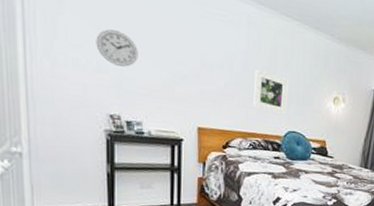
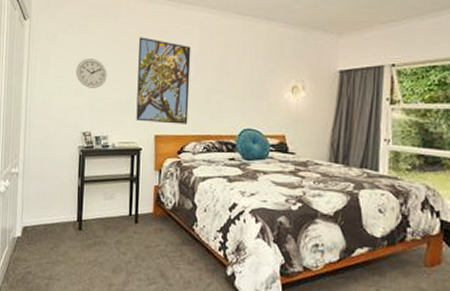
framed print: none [176,17,238,120] -> present [136,37,191,124]
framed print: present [253,69,289,114] -> none [206,70,242,112]

